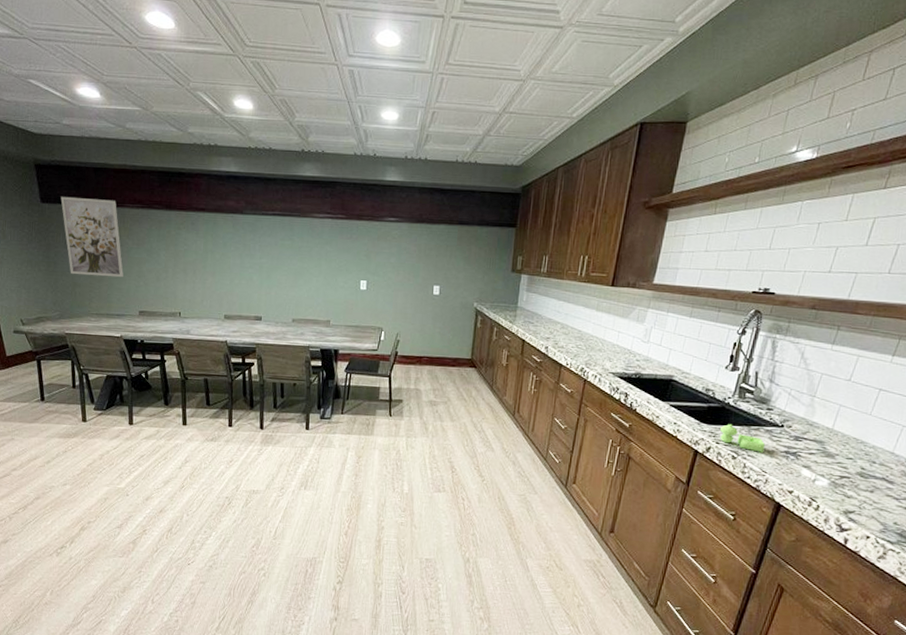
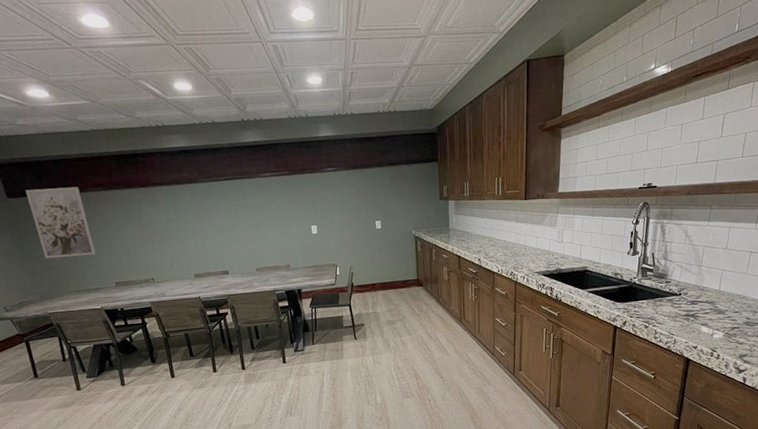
soap dispenser: present [720,423,765,453] -> none [632,299,669,319]

